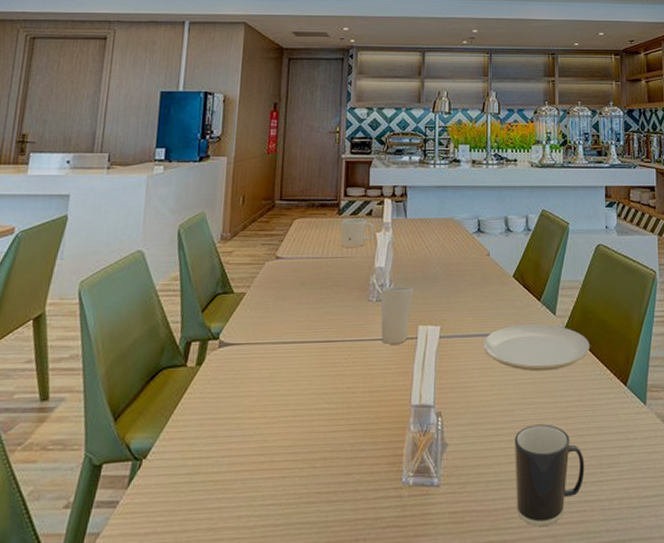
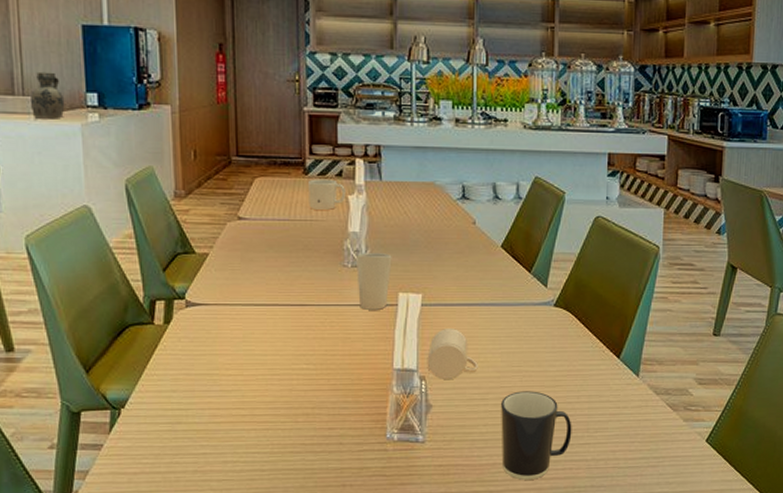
jug: none [105,131,136,173] -> present [29,71,65,119]
cup: none [443,360,492,416] -> present [427,329,478,380]
plate: present [482,323,590,371] -> none [467,295,583,341]

